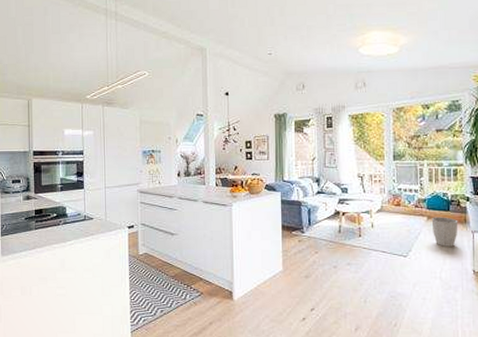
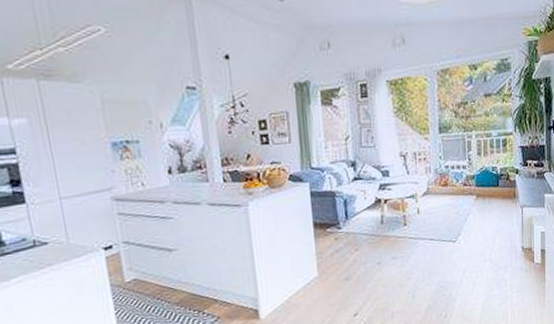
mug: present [431,217,458,247] -> none [480,193,508,226]

